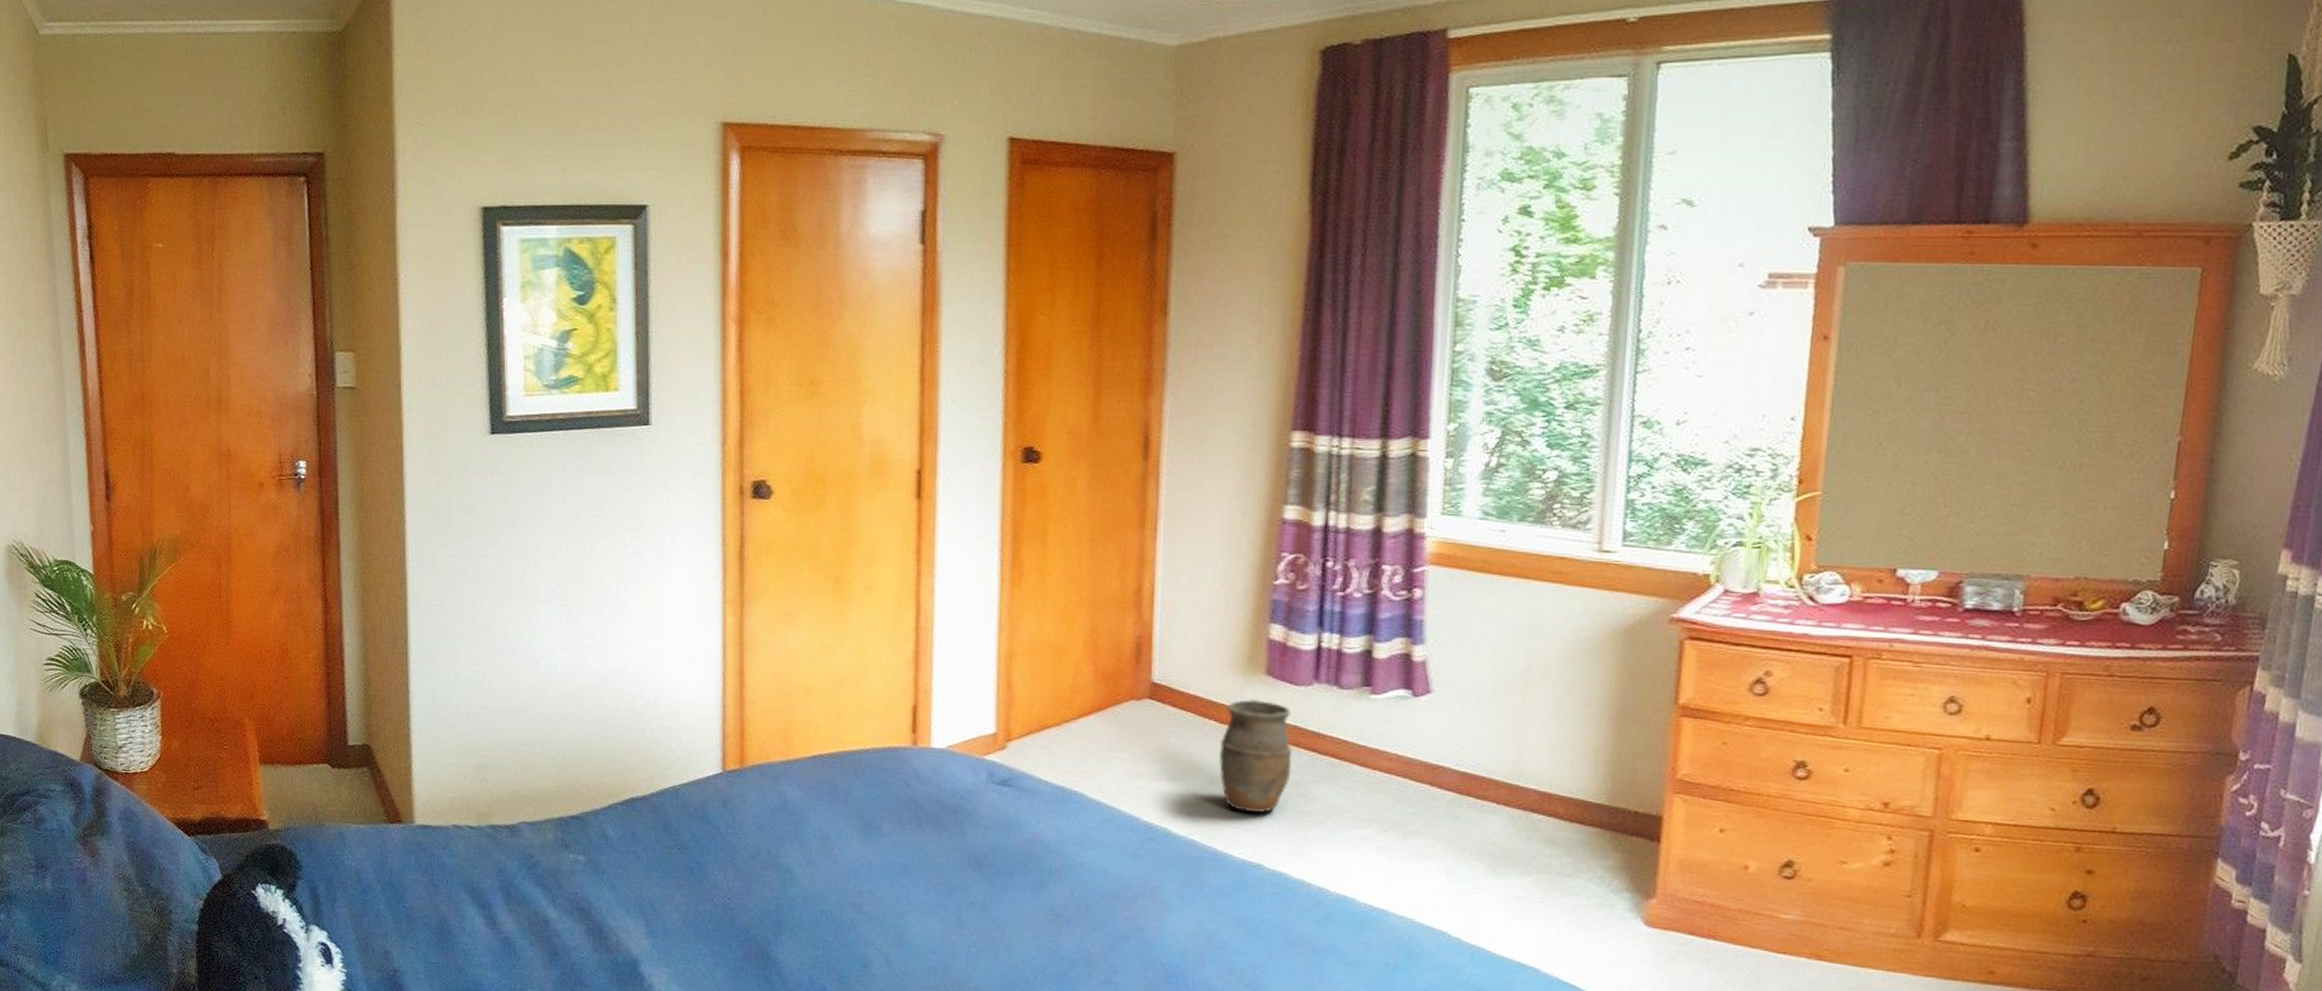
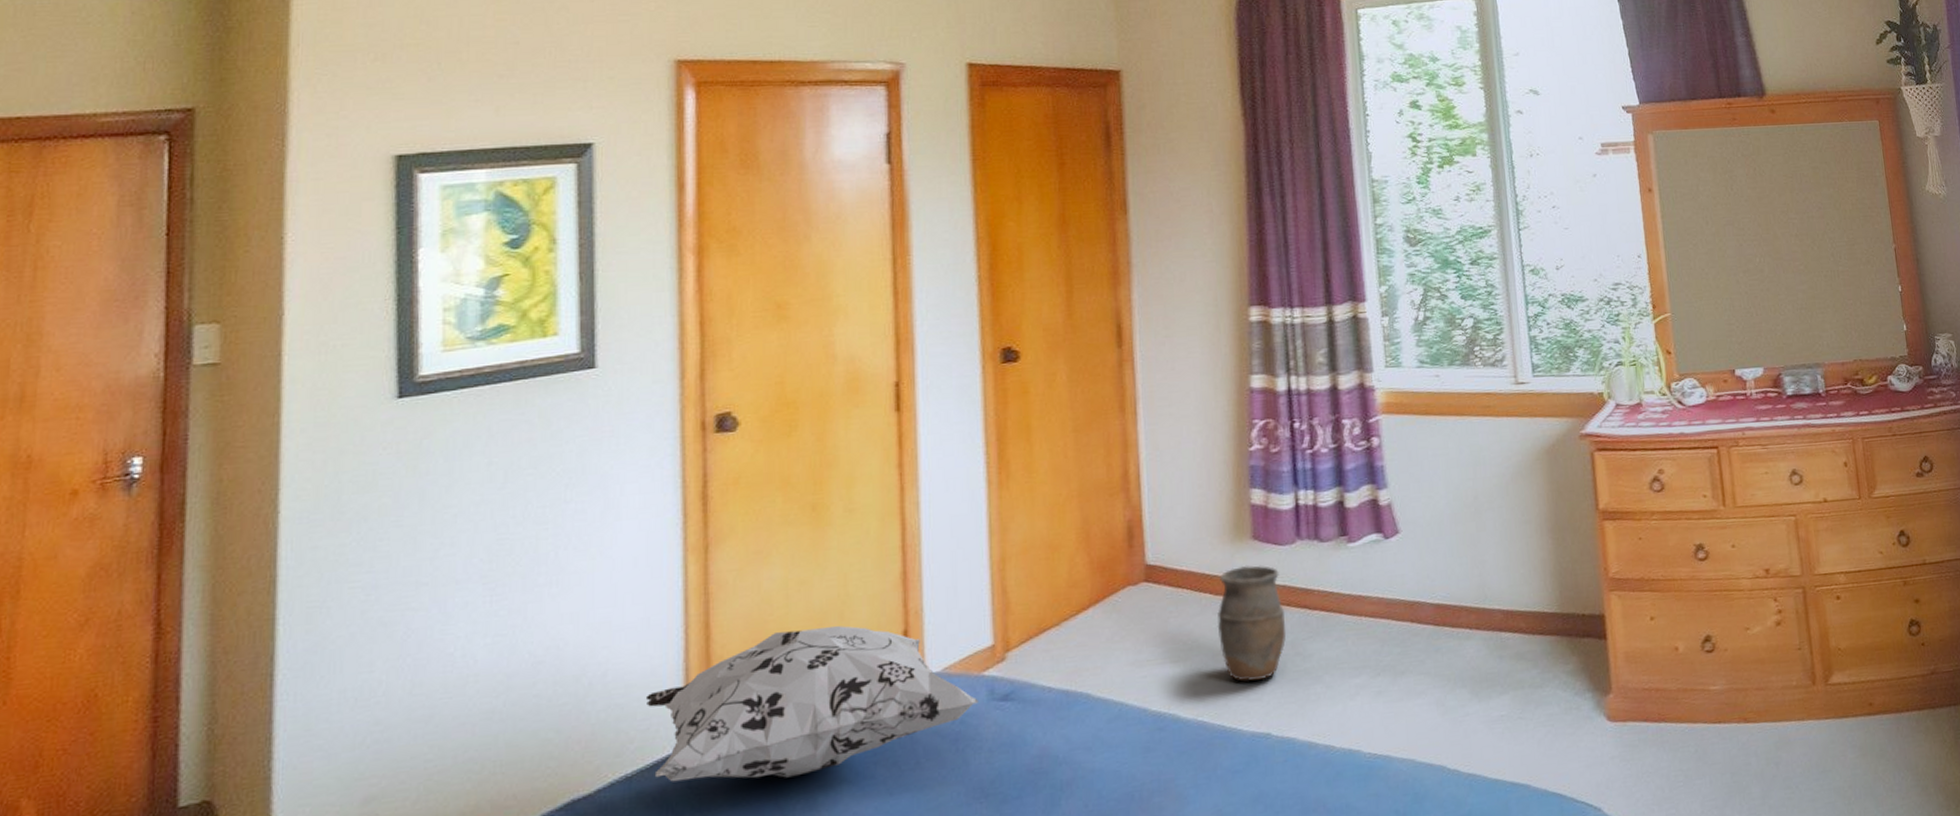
decorative pillow: none [690,688,978,816] -> present [645,626,978,782]

